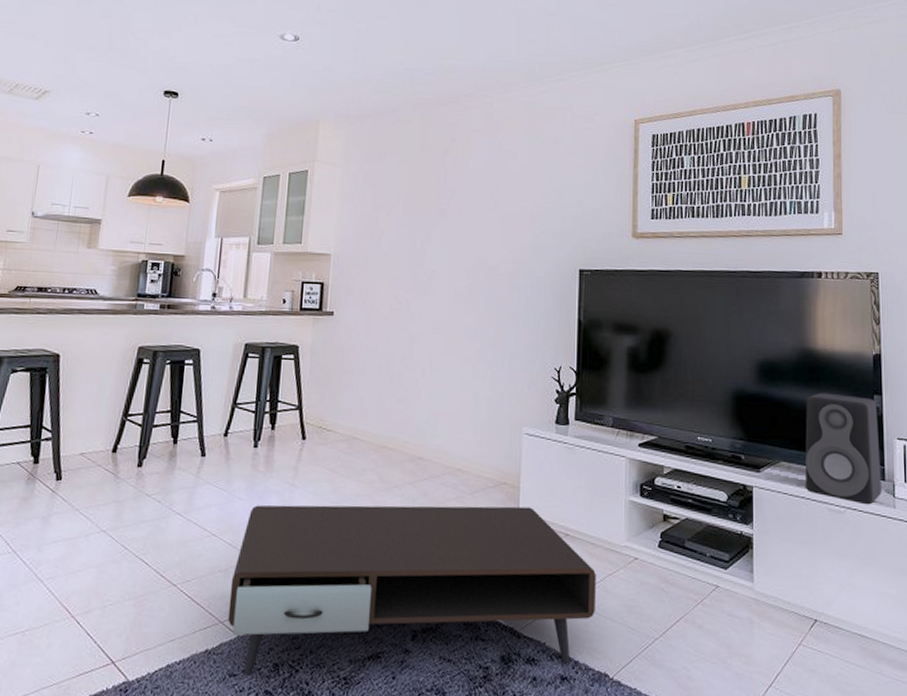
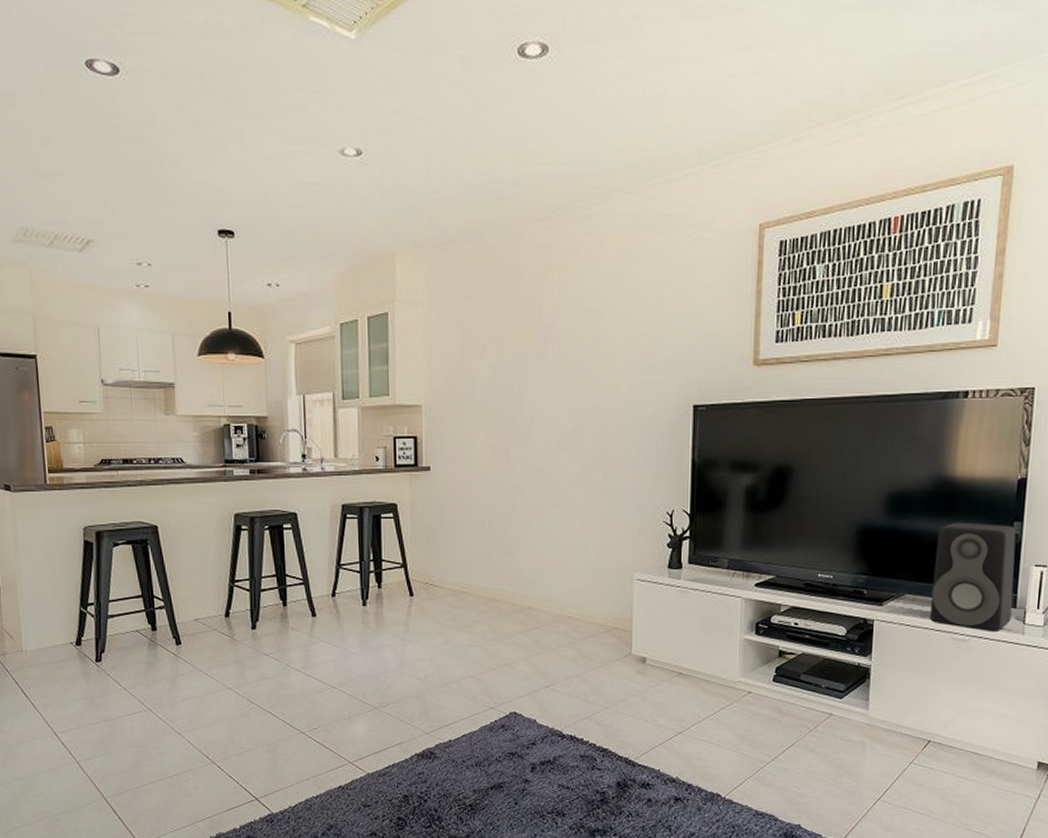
coffee table: present [228,505,596,675] -> none [355,649,709,805]

